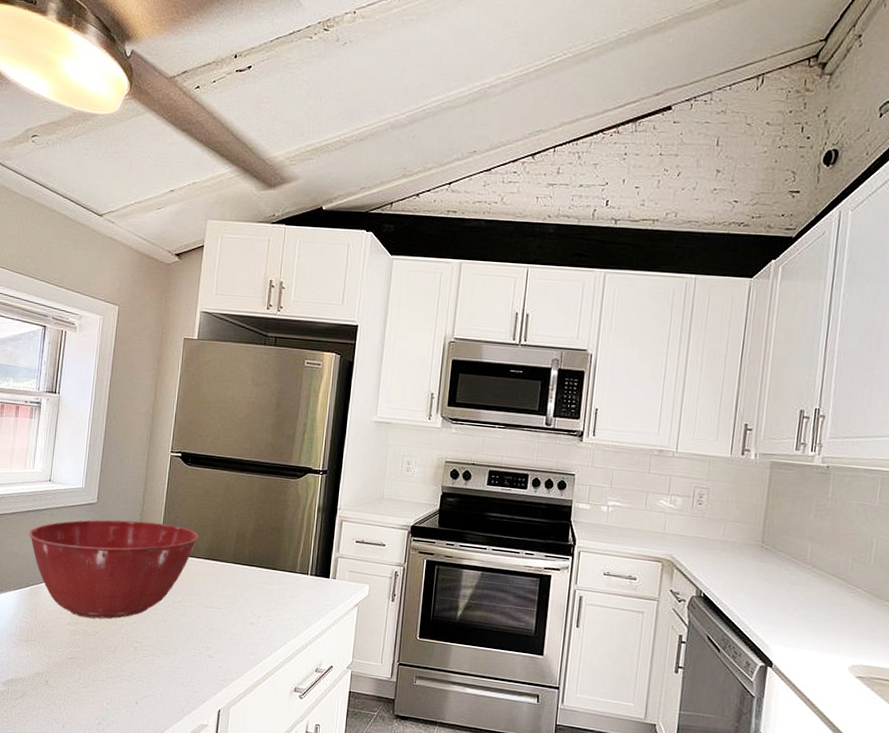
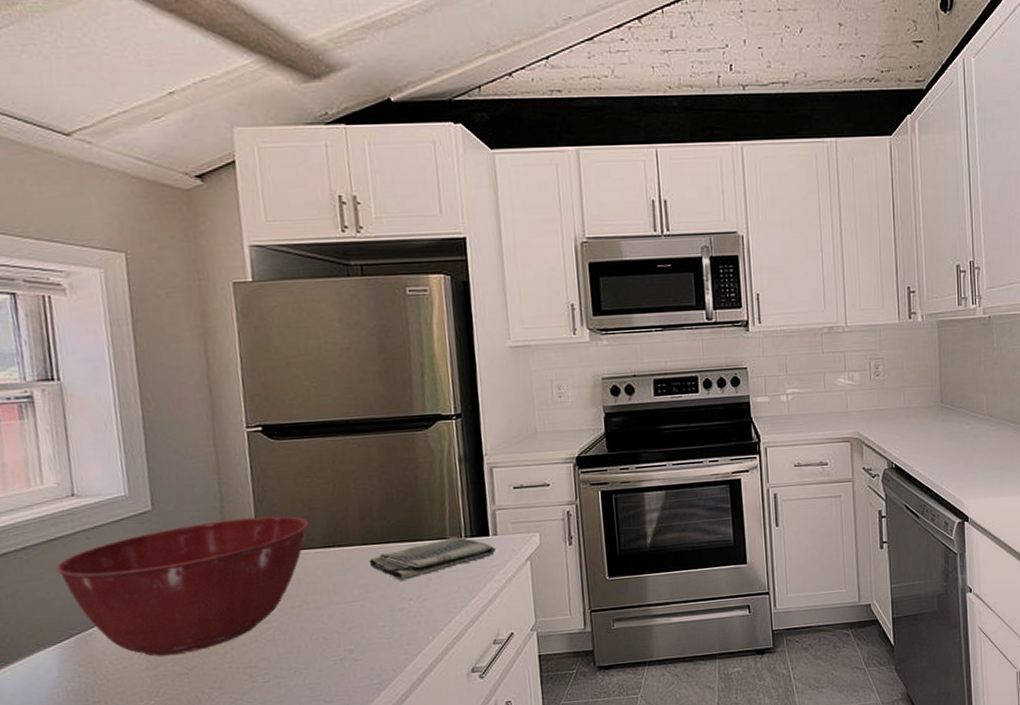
dish towel: none [235,572,332,600] -> present [368,536,496,581]

